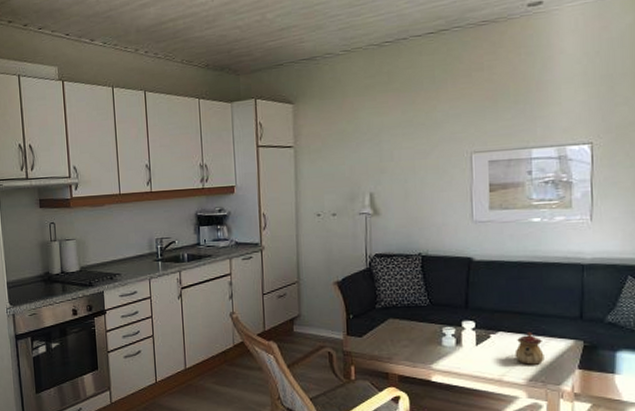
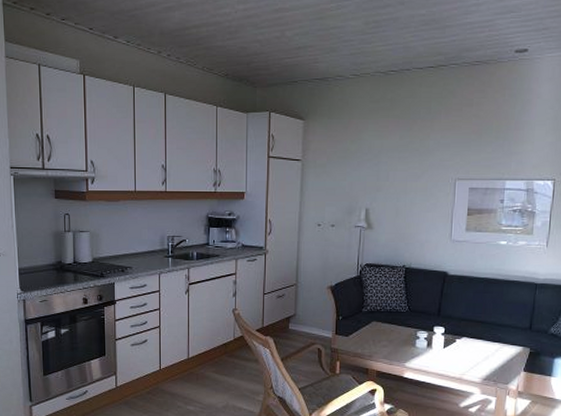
teapot: present [514,332,544,365] -> none [474,339,498,366]

